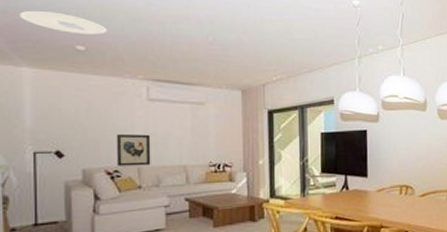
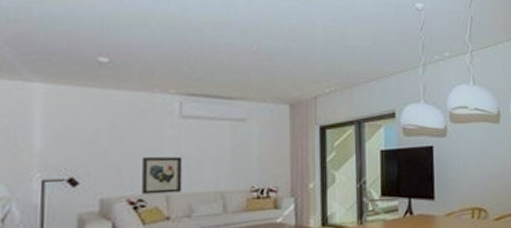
ceiling light: present [20,10,108,35] -> none [33,18,136,45]

